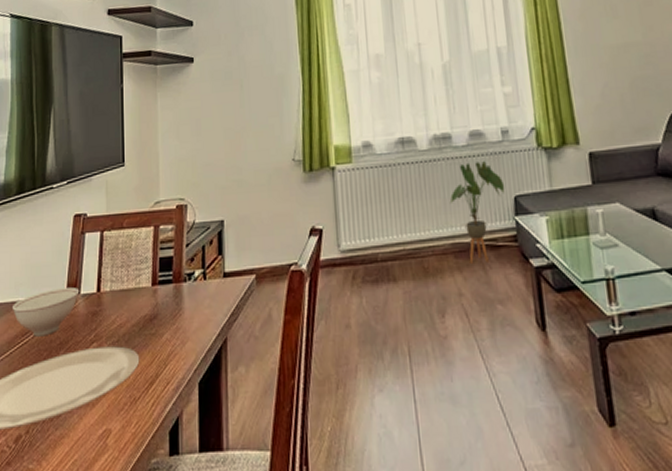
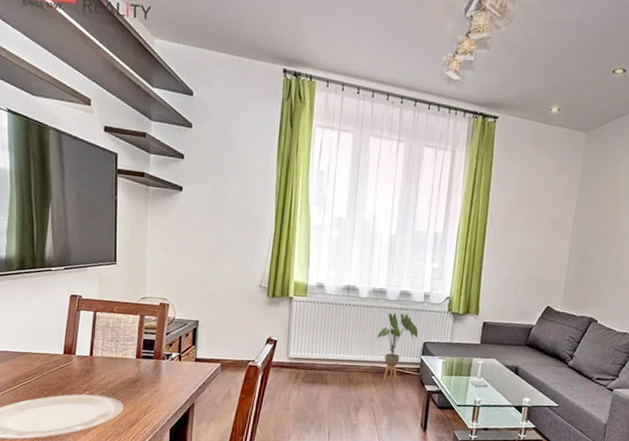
bowl: present [12,287,80,337] -> none [15,347,75,381]

